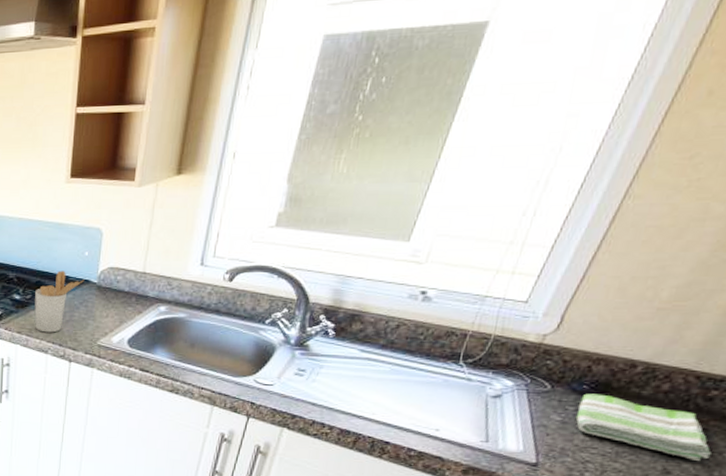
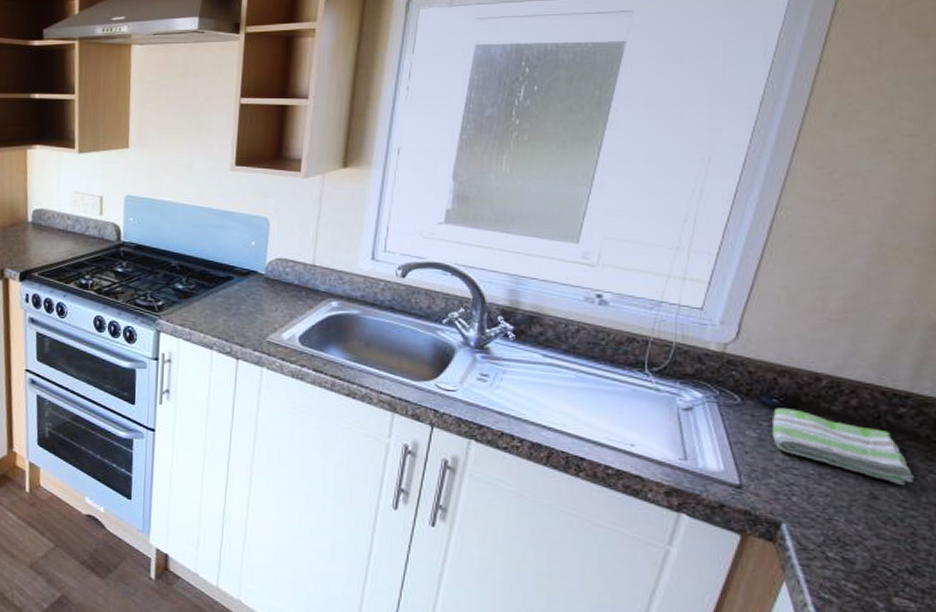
utensil holder: present [34,270,85,333] -> none [198,260,252,327]

